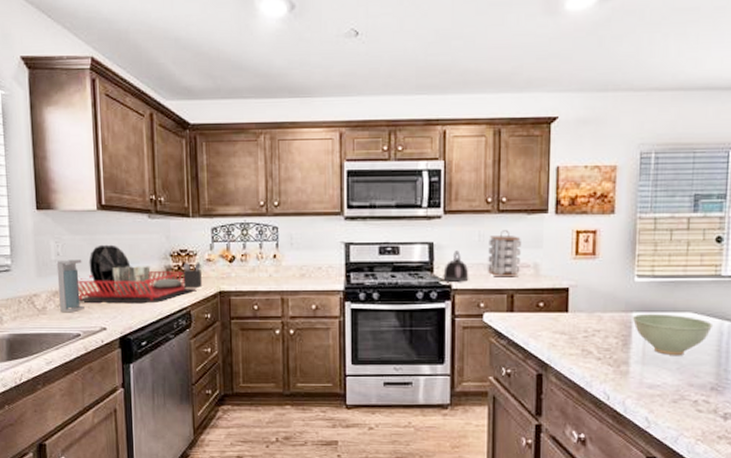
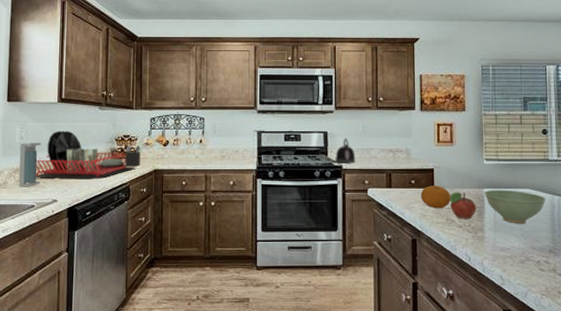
spice rack: present [487,230,521,277] -> none [369,123,396,160]
fruit: none [550,309,588,337] -> present [420,185,450,209]
fruit: none [587,317,621,350] -> present [449,192,476,219]

